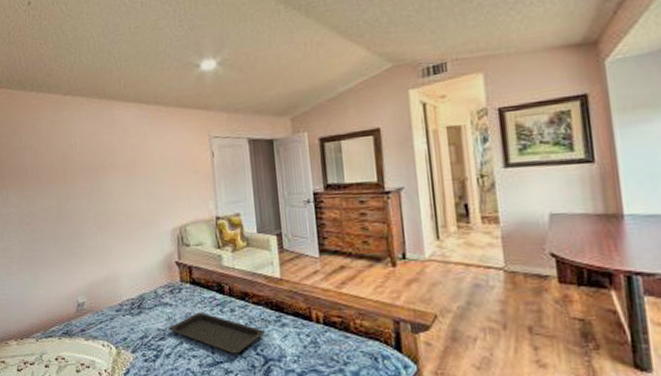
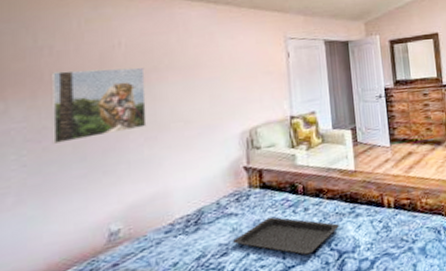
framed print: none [32,164,99,226] -> present [50,67,147,144]

